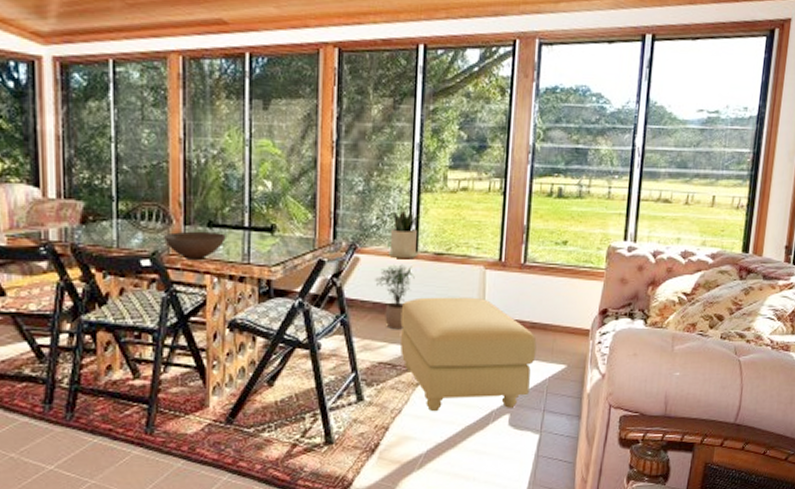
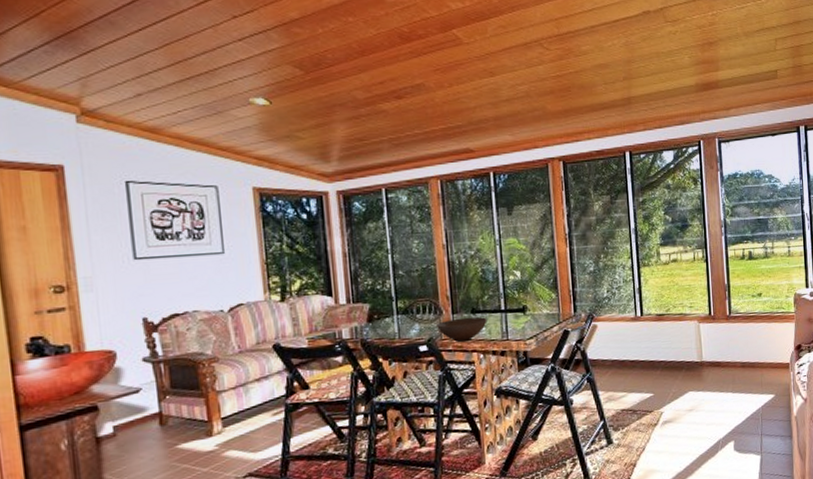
potted plant: present [375,264,415,330] -> none [611,326,643,381]
planter: present [387,210,419,258] -> none [619,282,644,322]
ottoman: present [400,297,537,412] -> none [635,346,749,447]

